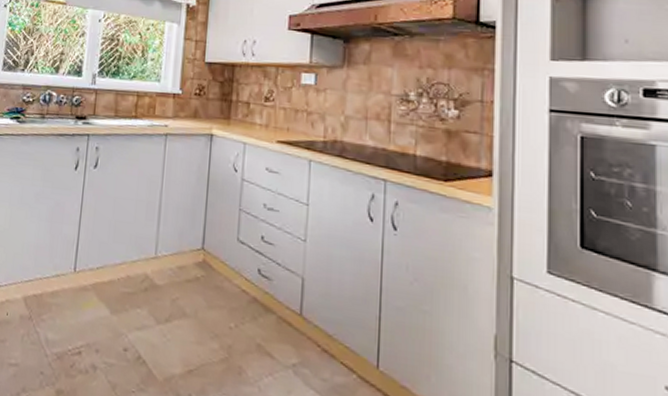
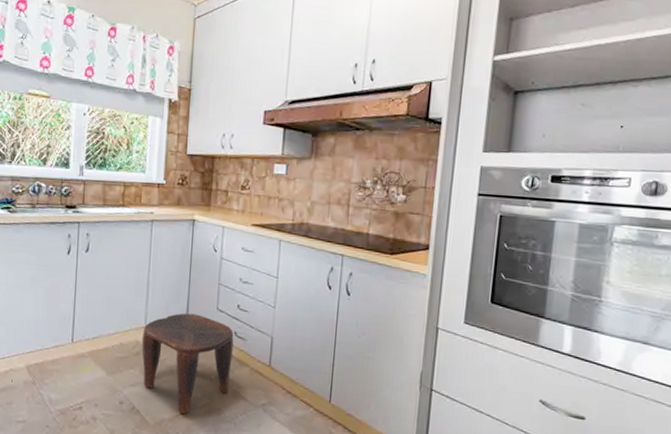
stool: none [151,243,258,370] -> present [142,313,234,414]

